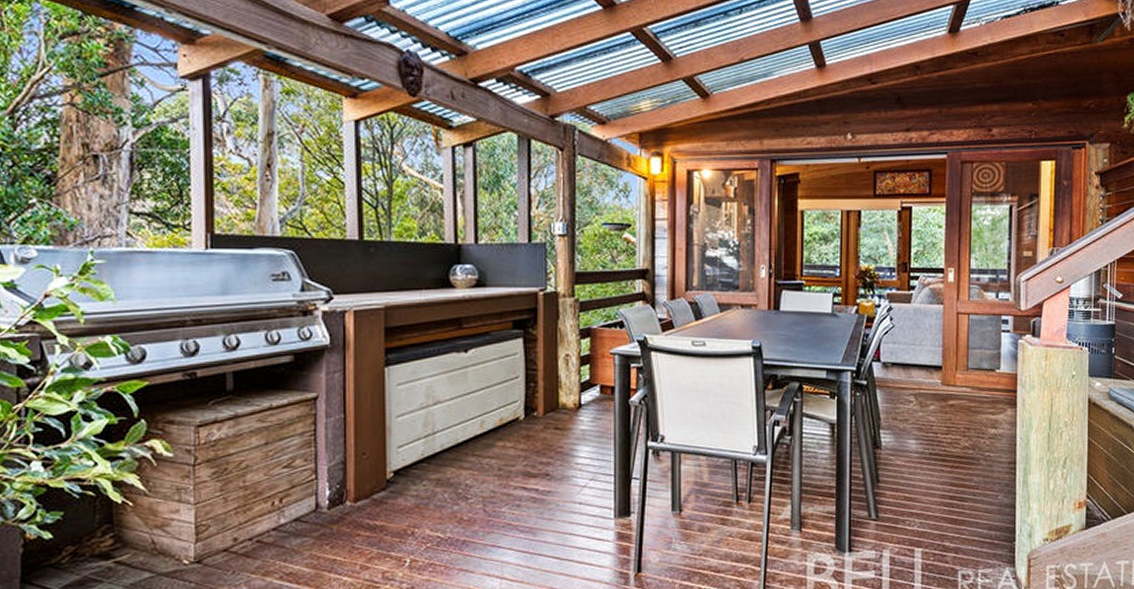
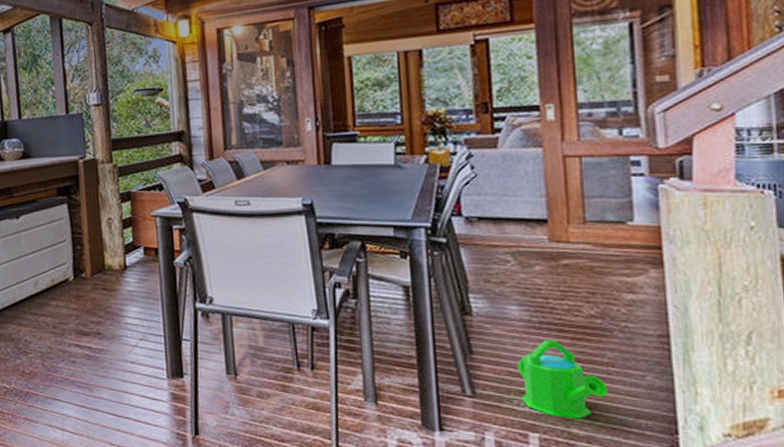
watering can: none [910,468,972,534] -> present [516,339,608,419]

